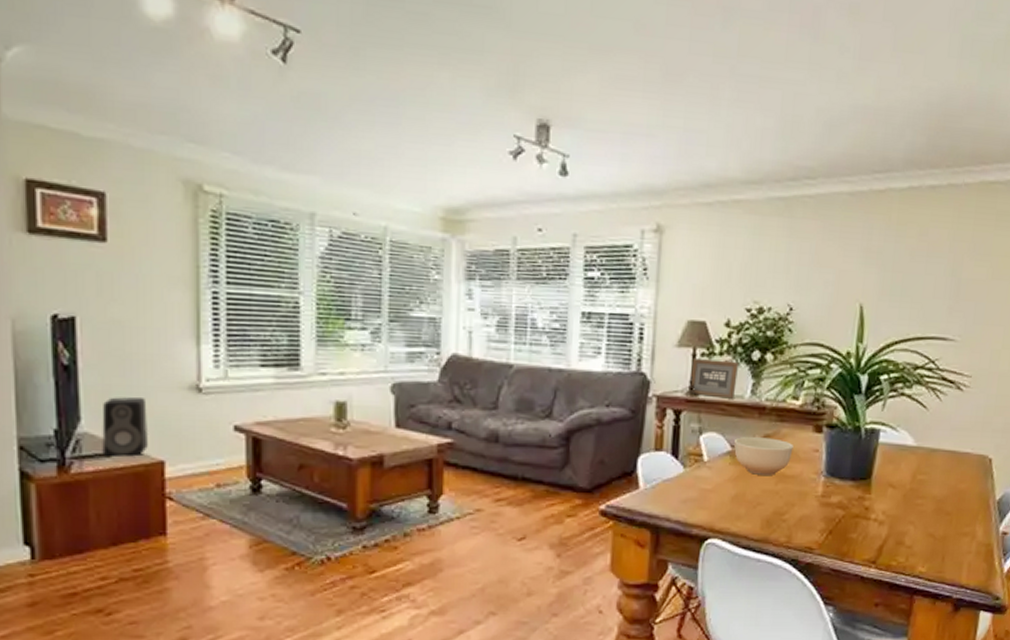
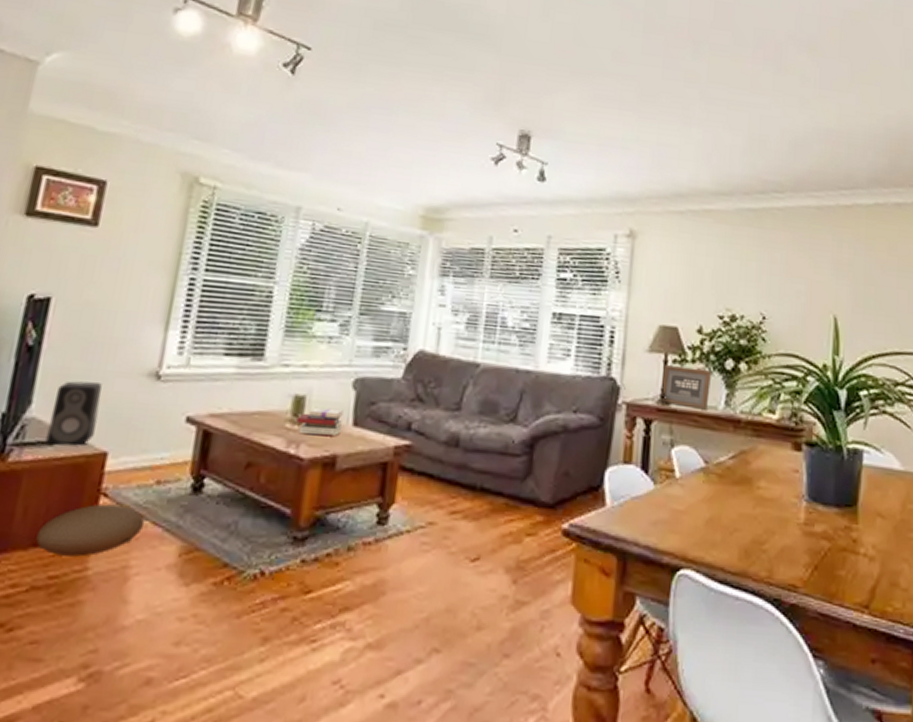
pouf: none [114,506,213,552] -> present [36,503,145,557]
books: none [341,411,386,438] -> present [296,407,344,437]
bowl: present [733,437,793,476] -> none [707,452,771,498]

